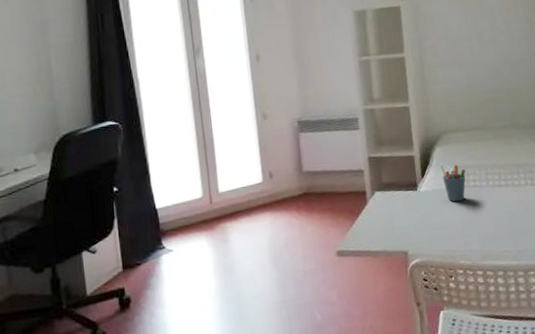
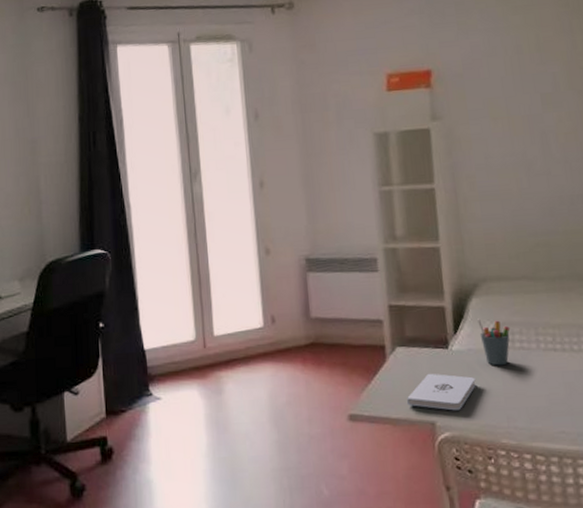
notepad: none [384,211,440,241] -> present [407,373,476,411]

